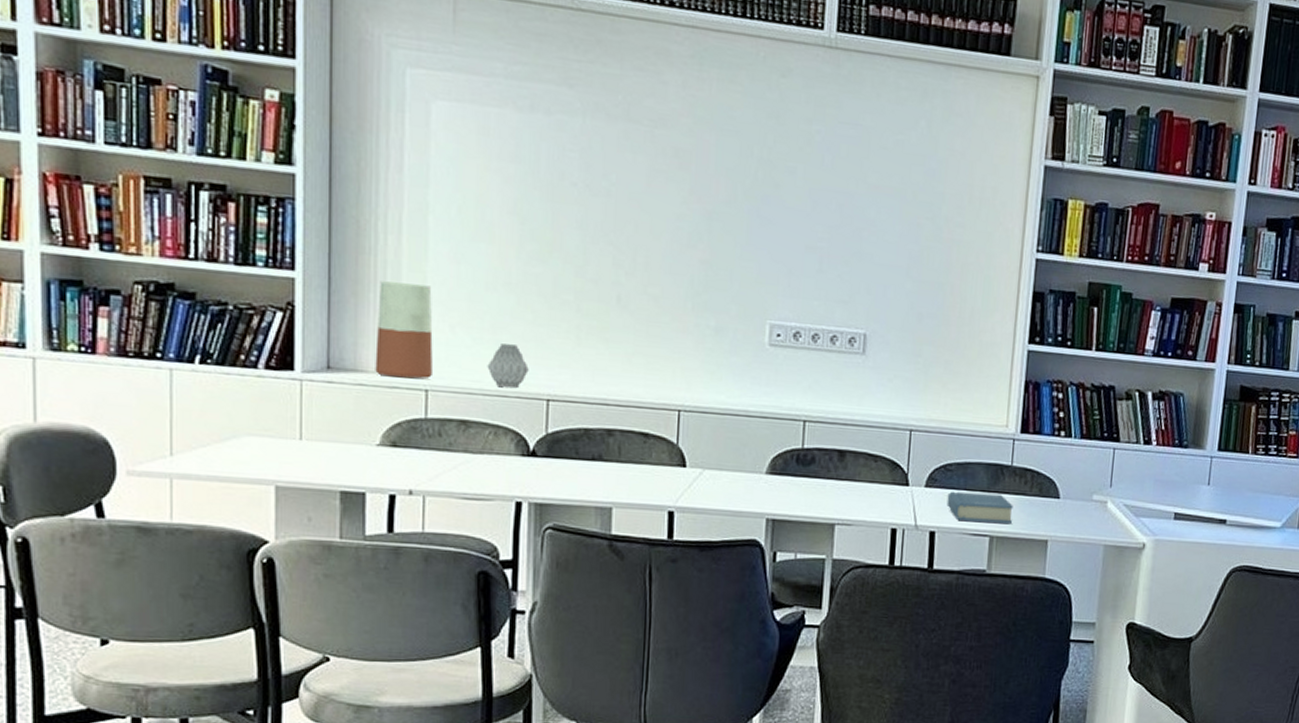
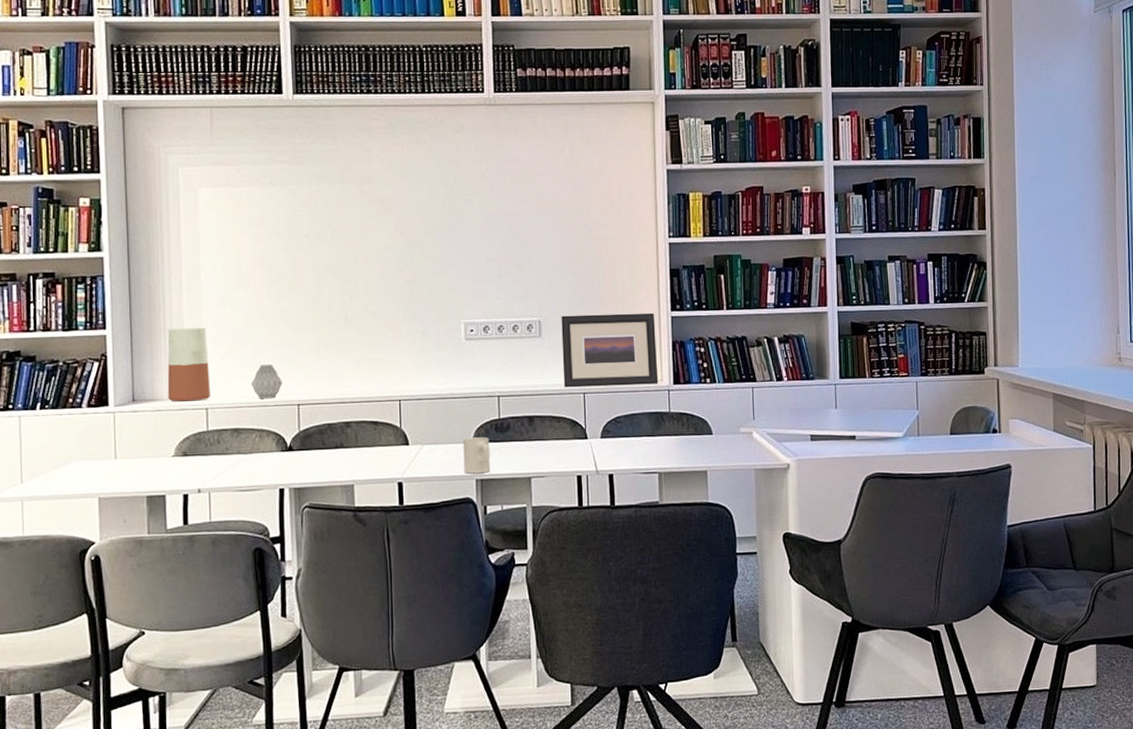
cup: none [752,467,788,513] -> present [463,437,491,474]
picture frame: none [886,331,1008,430] -> present [561,312,659,388]
book: present [946,491,1013,524] -> none [620,437,675,463]

